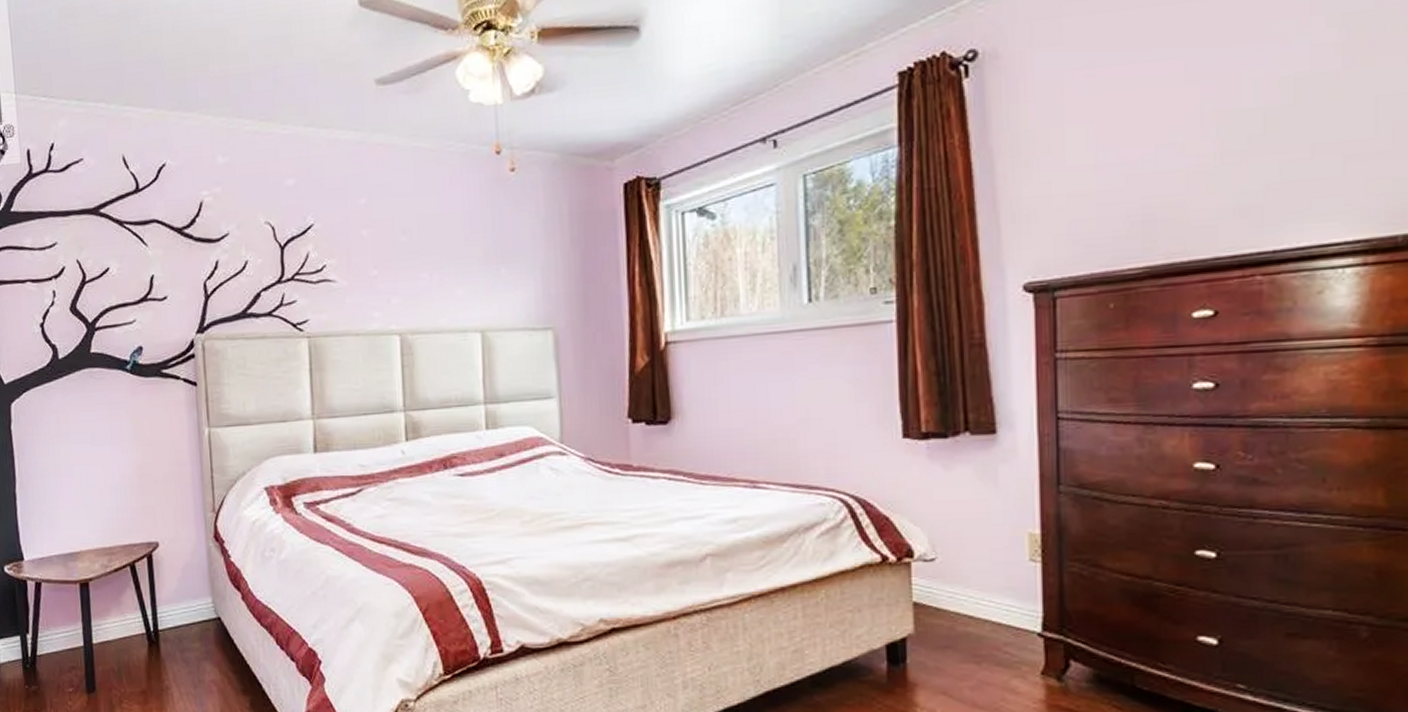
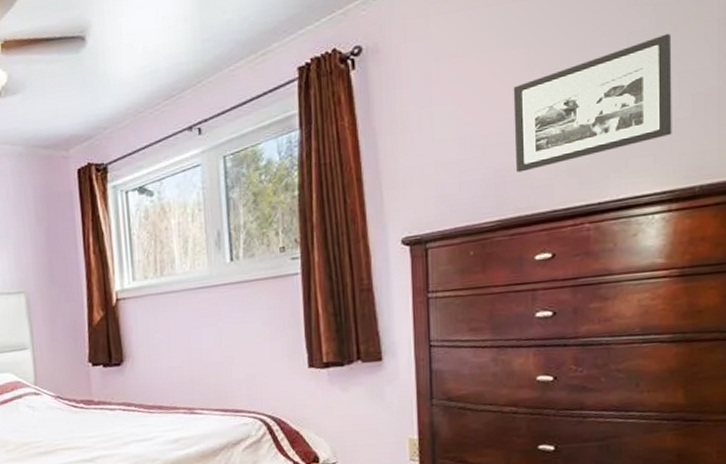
picture frame: none [1166,48,1368,210] -> present [513,33,672,173]

